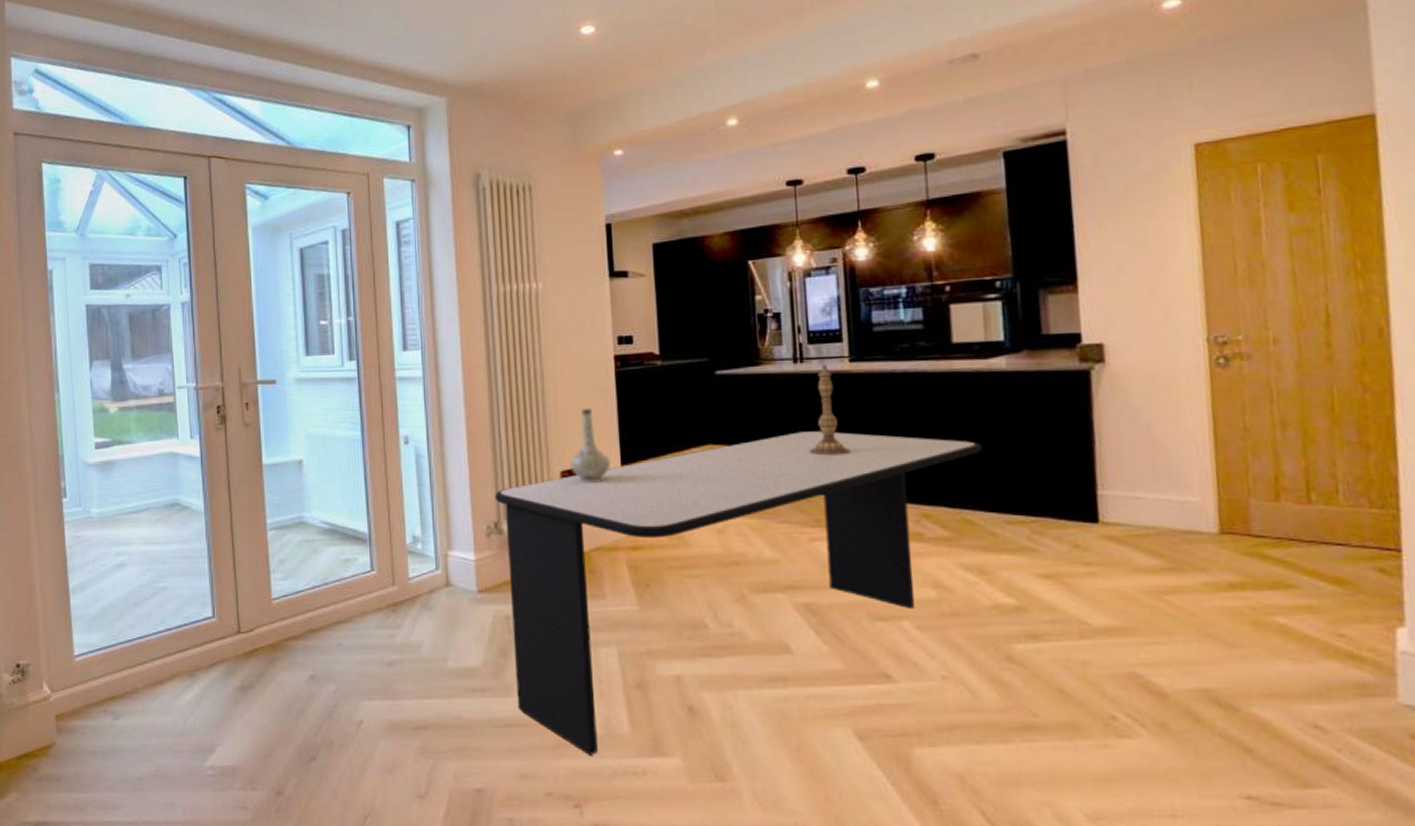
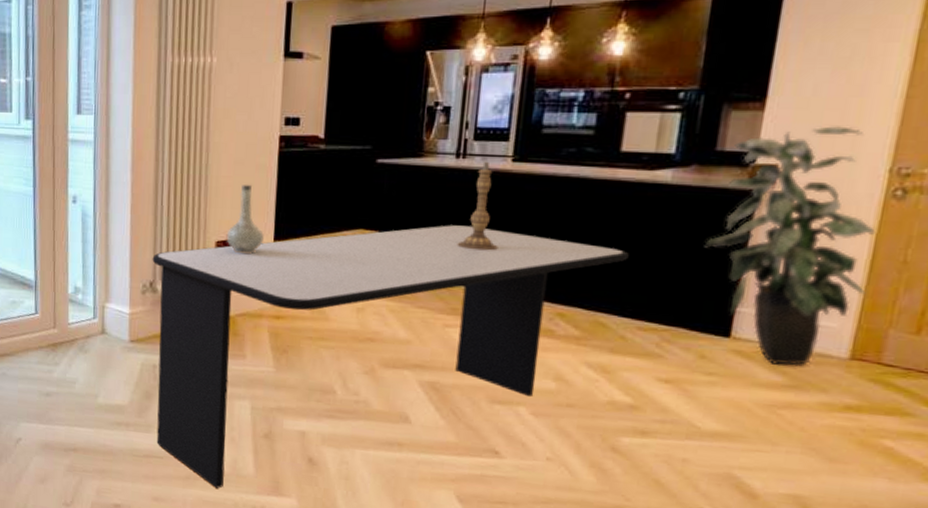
indoor plant: none [1053,301,1217,547] -> present [705,126,876,366]

